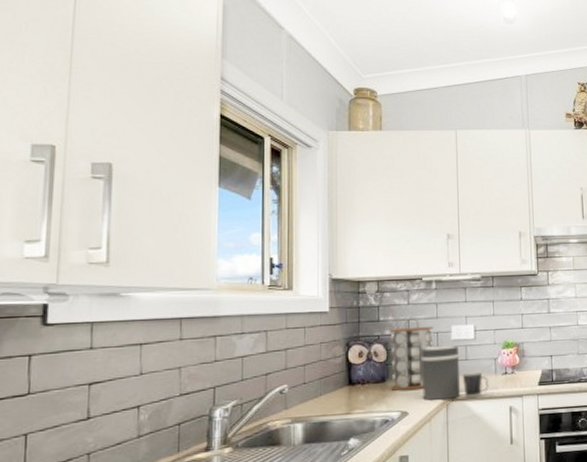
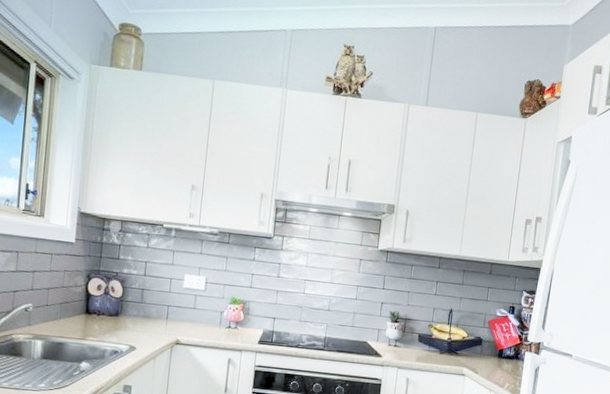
spice rack: present [389,316,434,392] -> none [123,259,169,329]
cylinder: present [421,345,461,401] -> none [151,291,189,343]
mug: present [462,371,489,398] -> none [188,320,213,345]

